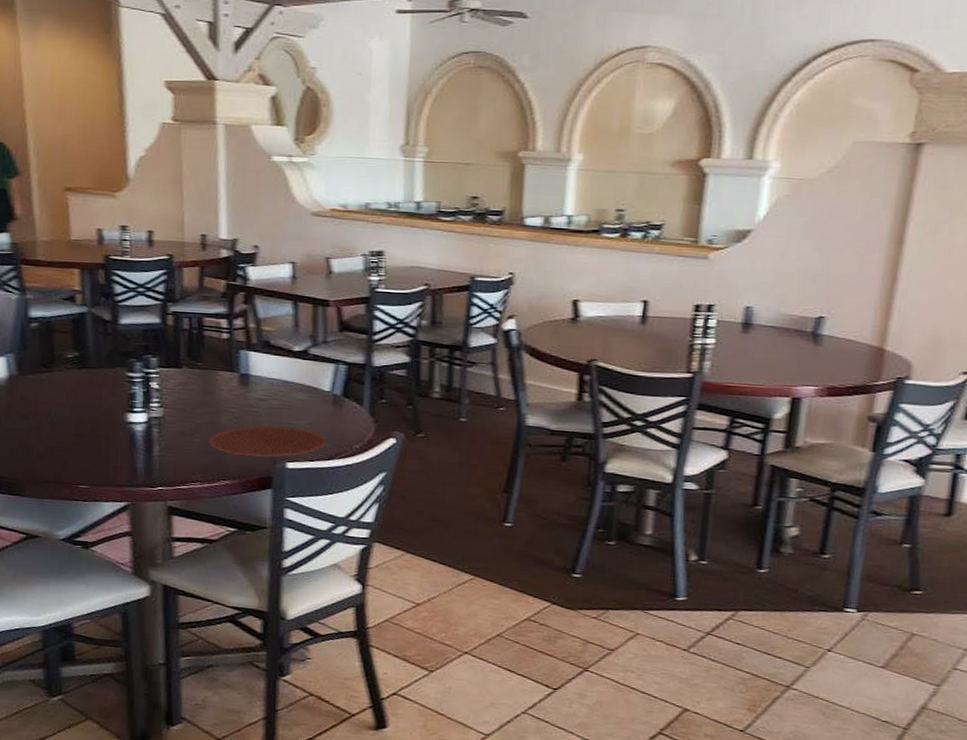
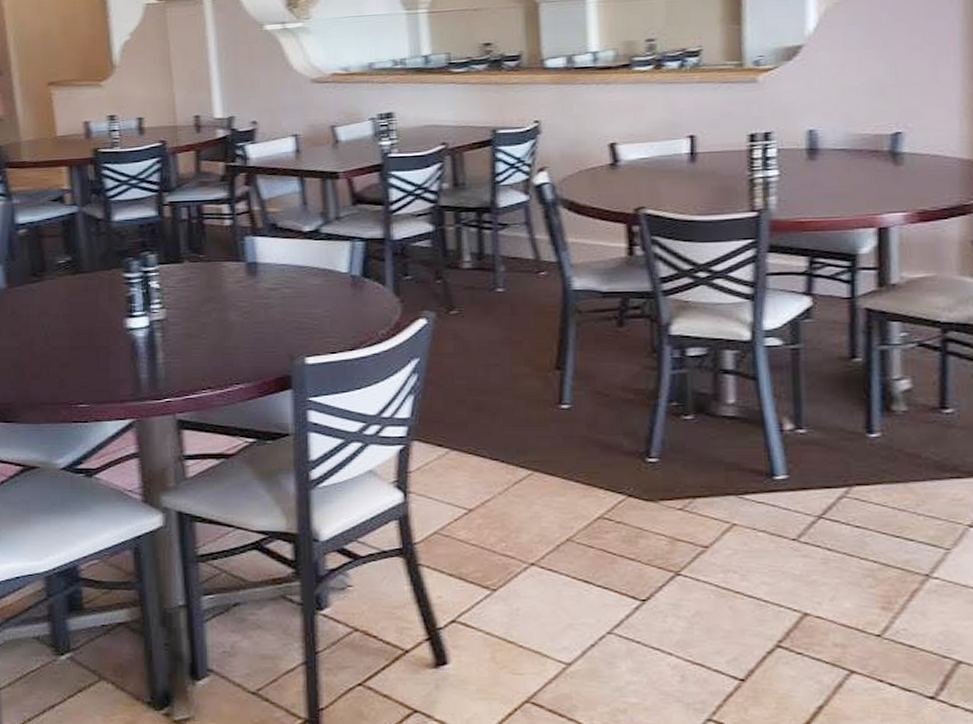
plate: present [208,426,328,457] -> none [217,317,350,354]

